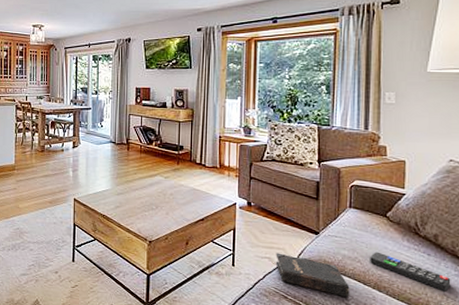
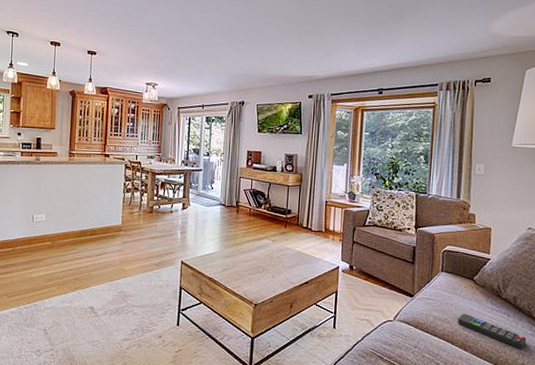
hardback book: present [275,252,350,298] -> none [373,315,440,358]

